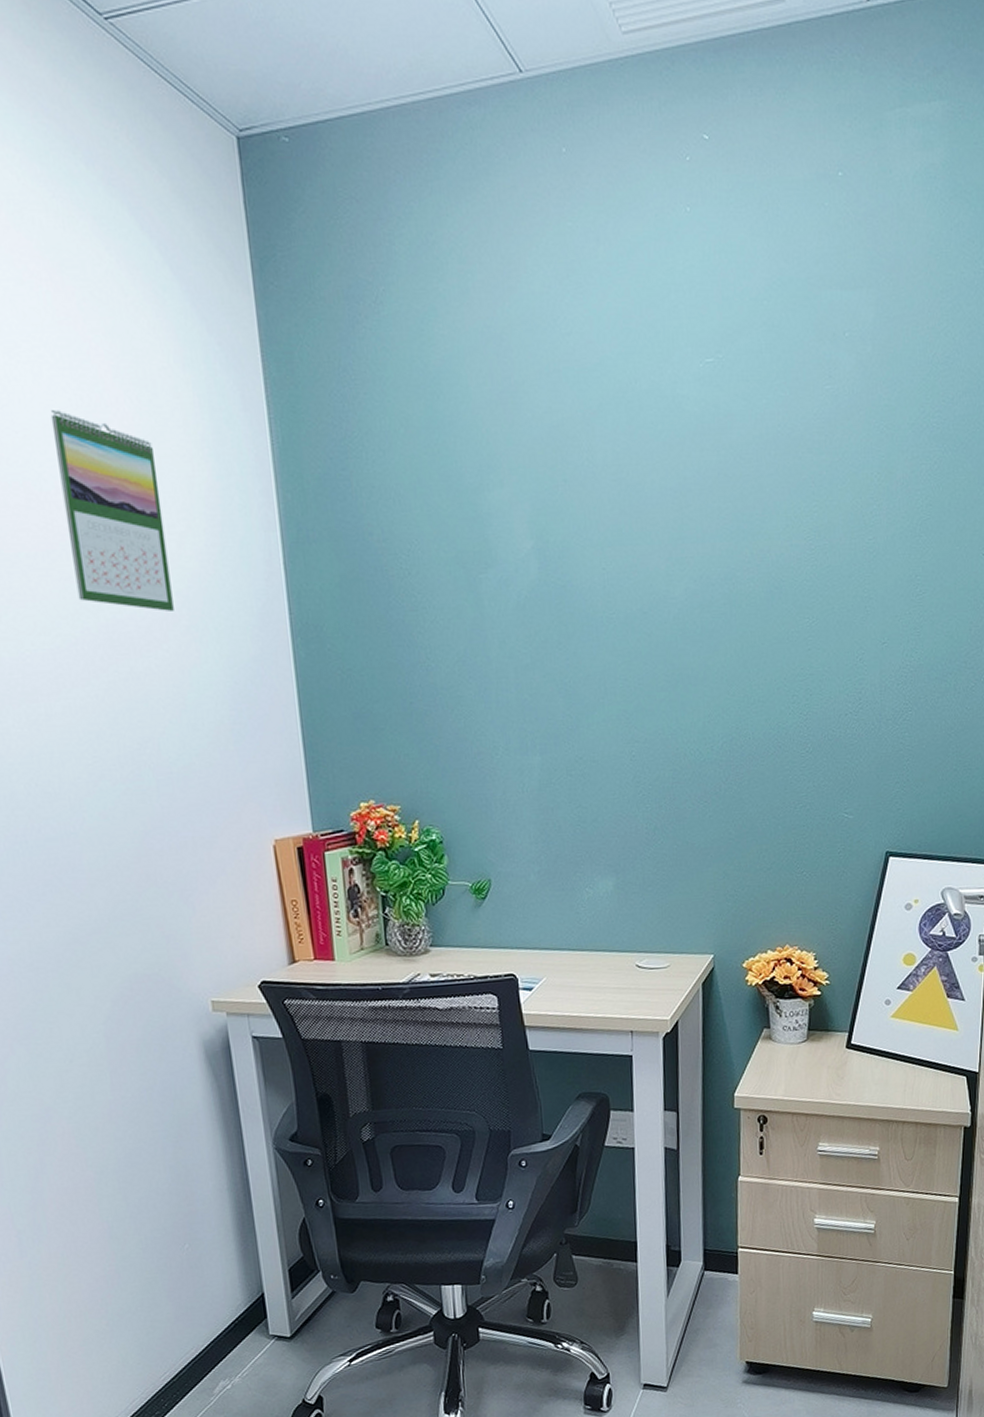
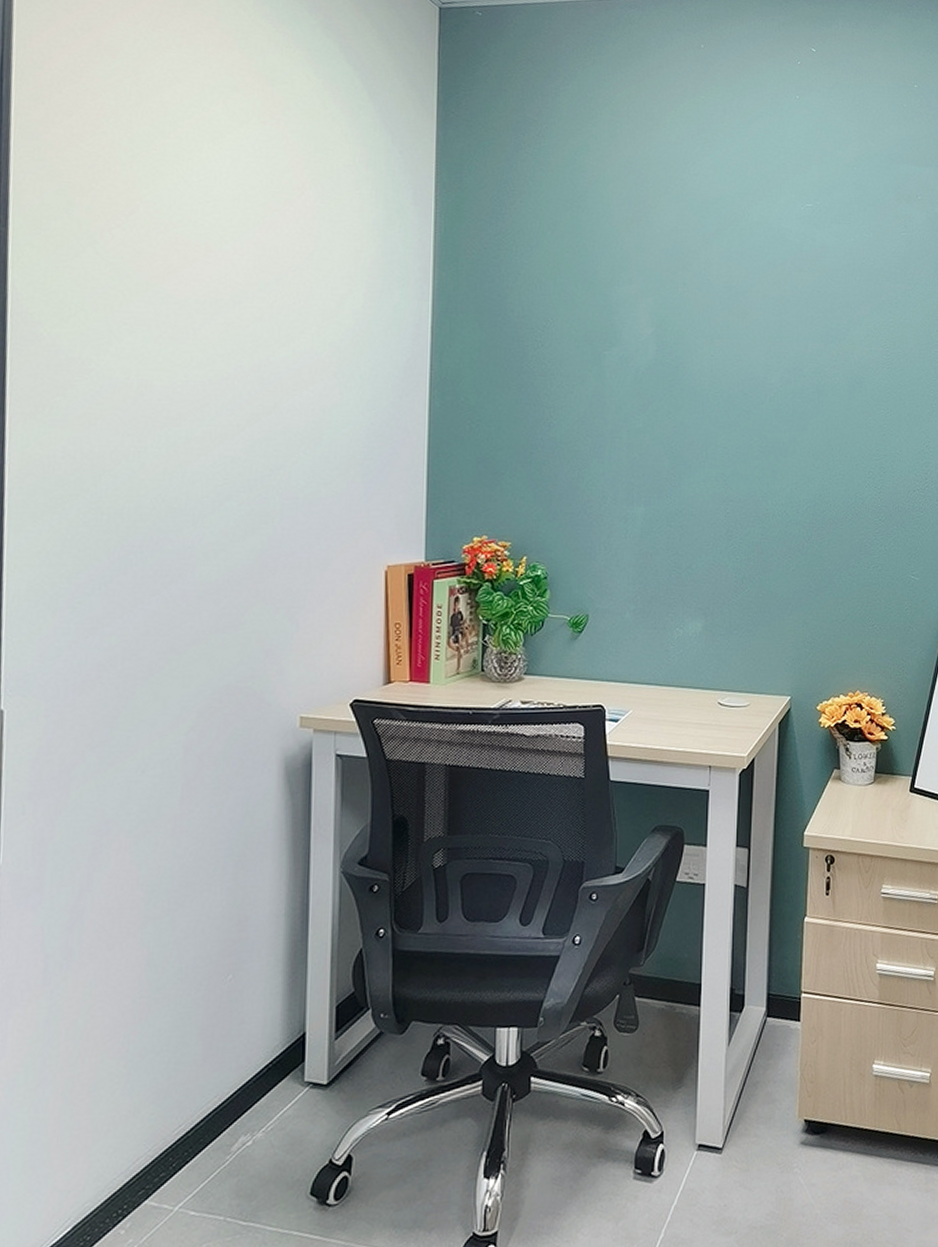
calendar: present [50,410,174,611] -> none [237,188,329,358]

